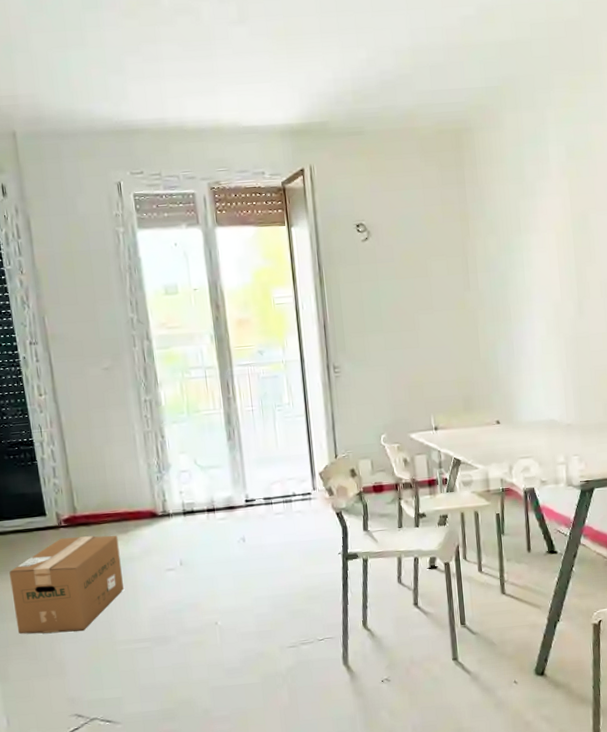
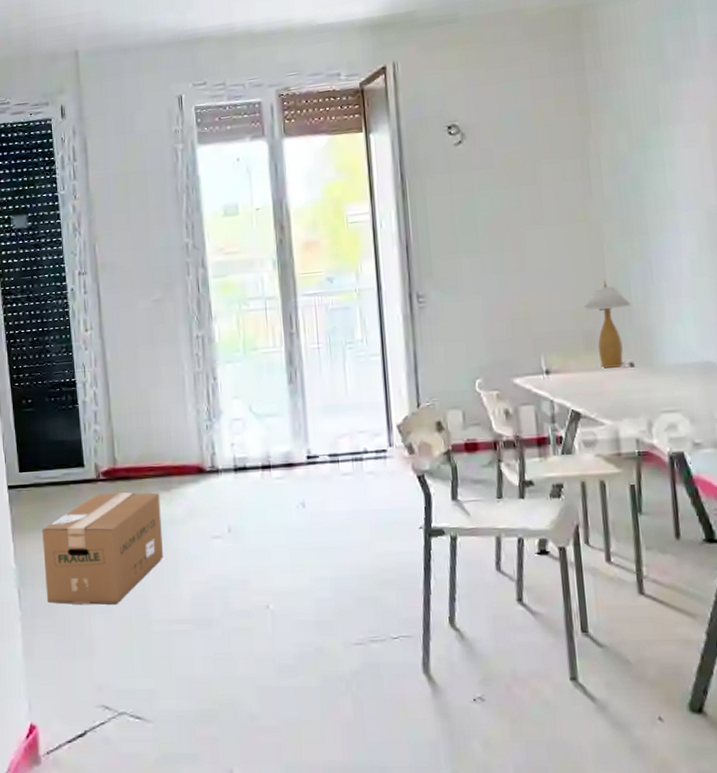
table lamp: none [462,356,499,425] -> present [582,280,633,369]

